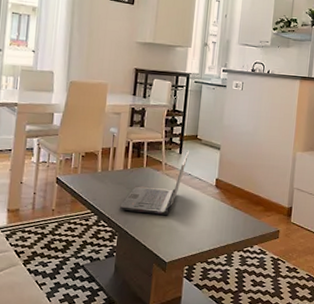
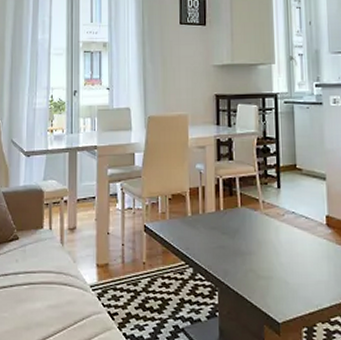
laptop computer: present [120,150,190,215] -> none [217,183,290,264]

